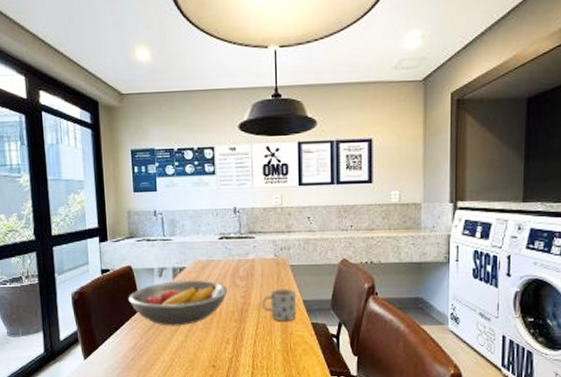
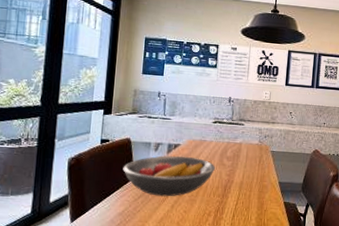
mug: present [262,289,296,321] -> none [244,170,273,199]

